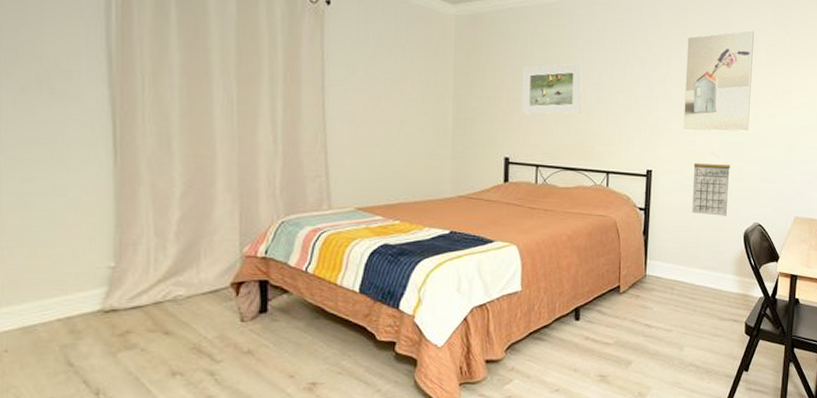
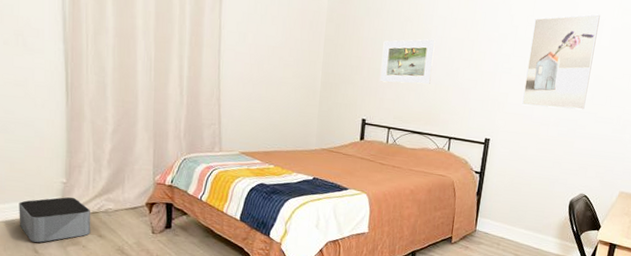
storage bin: none [43,285,153,352] -> present [19,197,91,243]
calendar: present [692,156,730,216] -> none [523,130,563,185]

